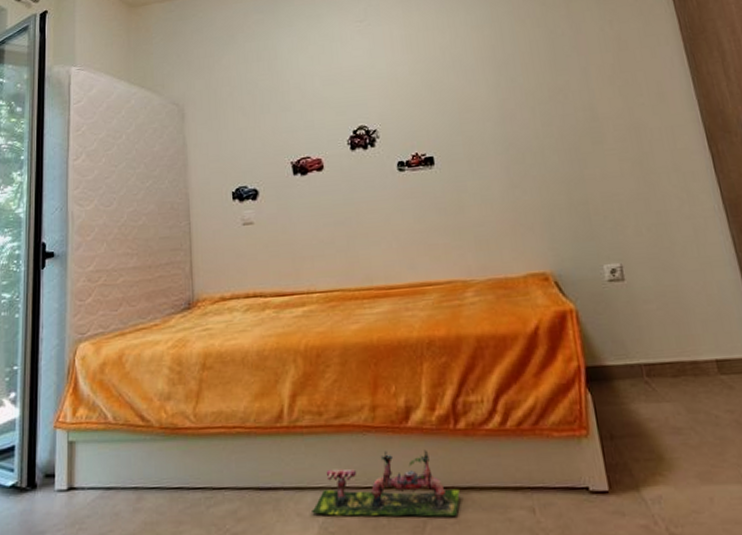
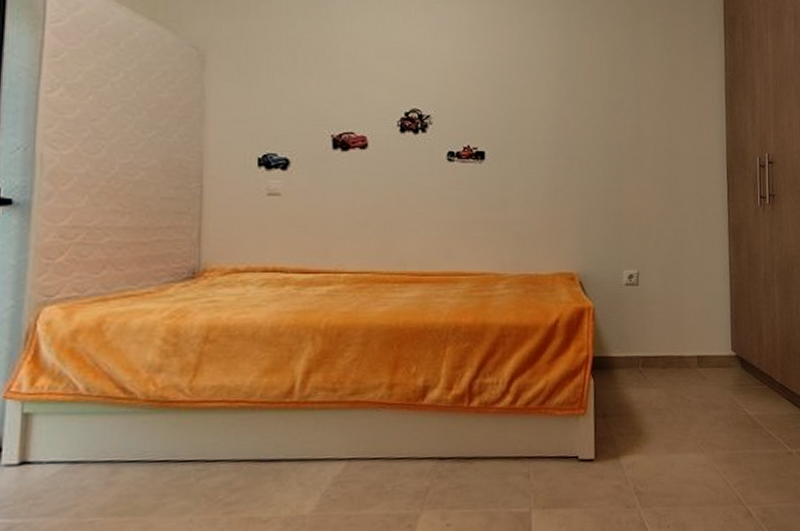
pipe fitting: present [312,449,460,517] -> none [315,425,464,484]

